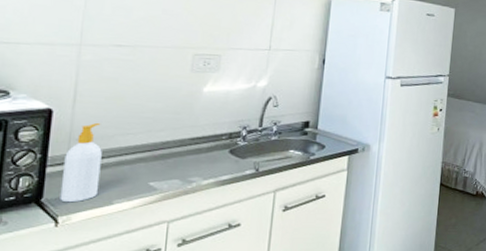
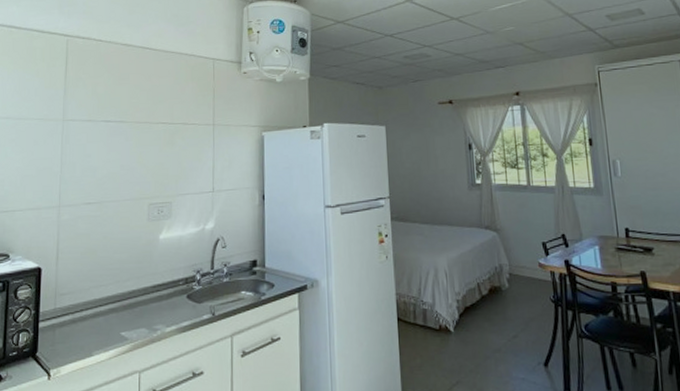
soap bottle: present [60,122,102,203] -> none [50,277,81,356]

